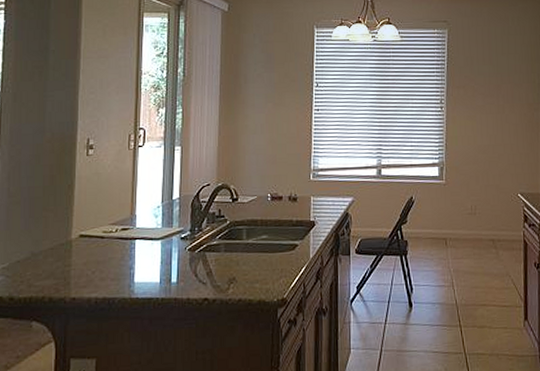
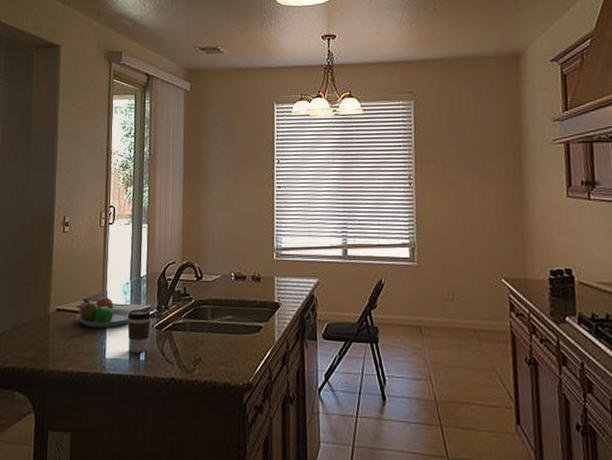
fruit bowl: none [101,220,162,253] -> present [76,296,131,328]
coffee cup: none [158,232,184,276] -> present [127,309,151,353]

